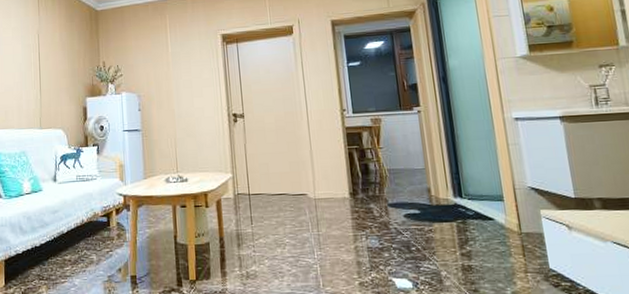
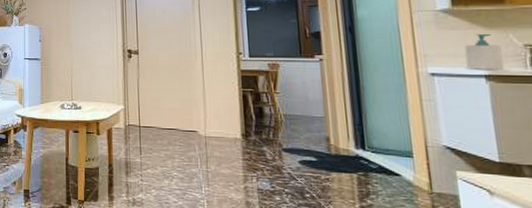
soap bottle: none [541,77,575,112] -> present [464,33,504,70]

